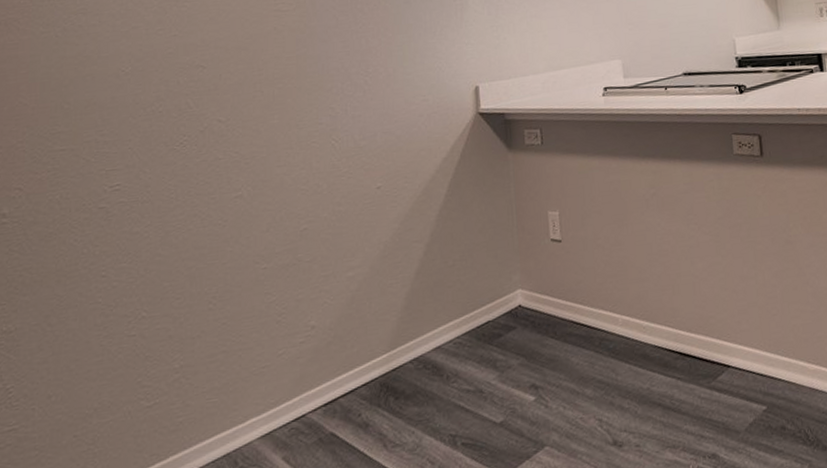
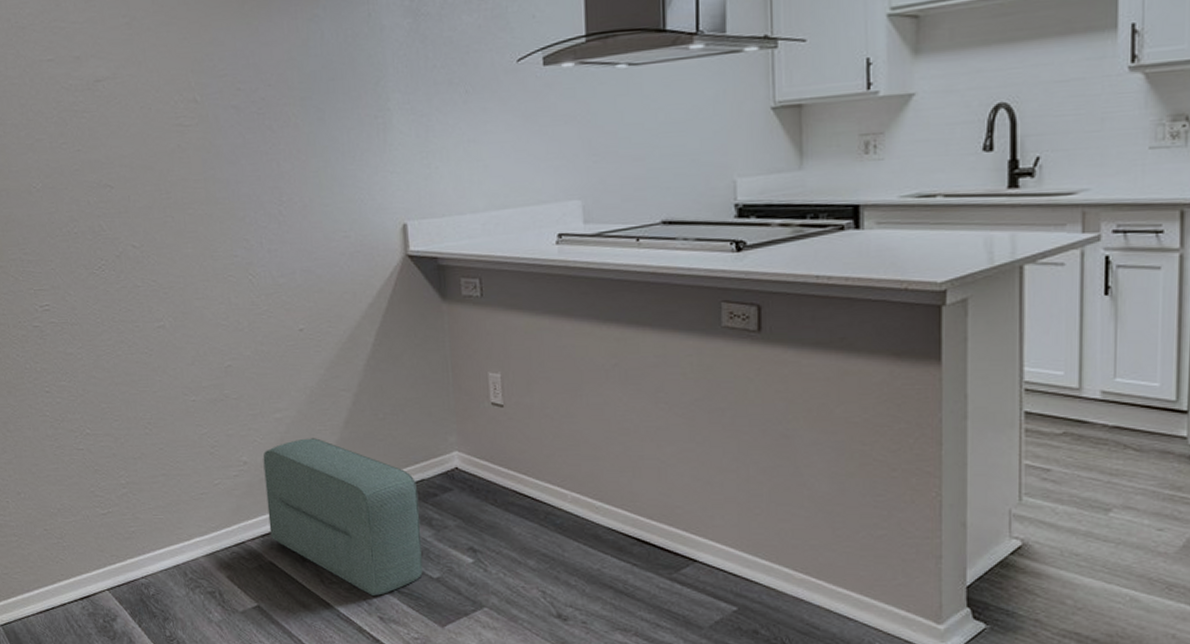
pouf: none [332,292,487,453] -> present [262,438,423,596]

